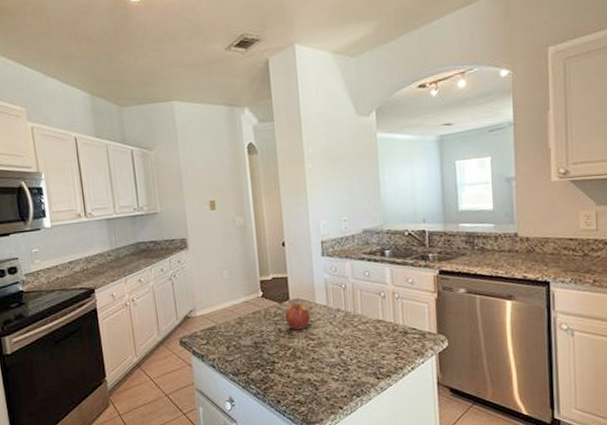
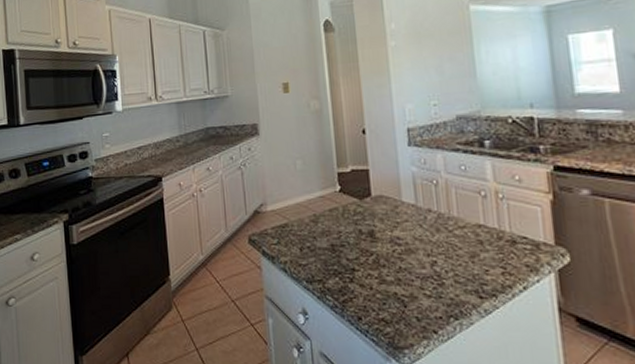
apple: present [285,303,311,331] -> none [366,201,396,233]

